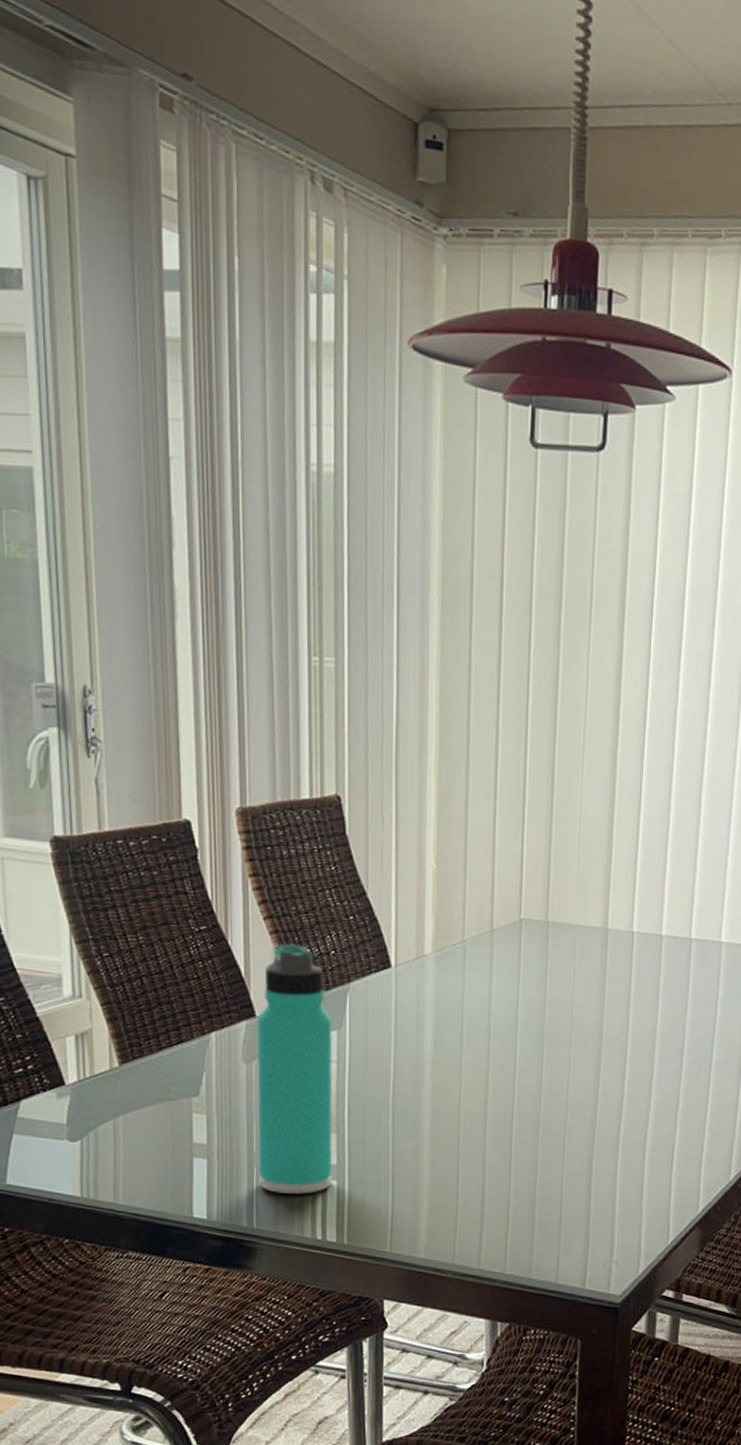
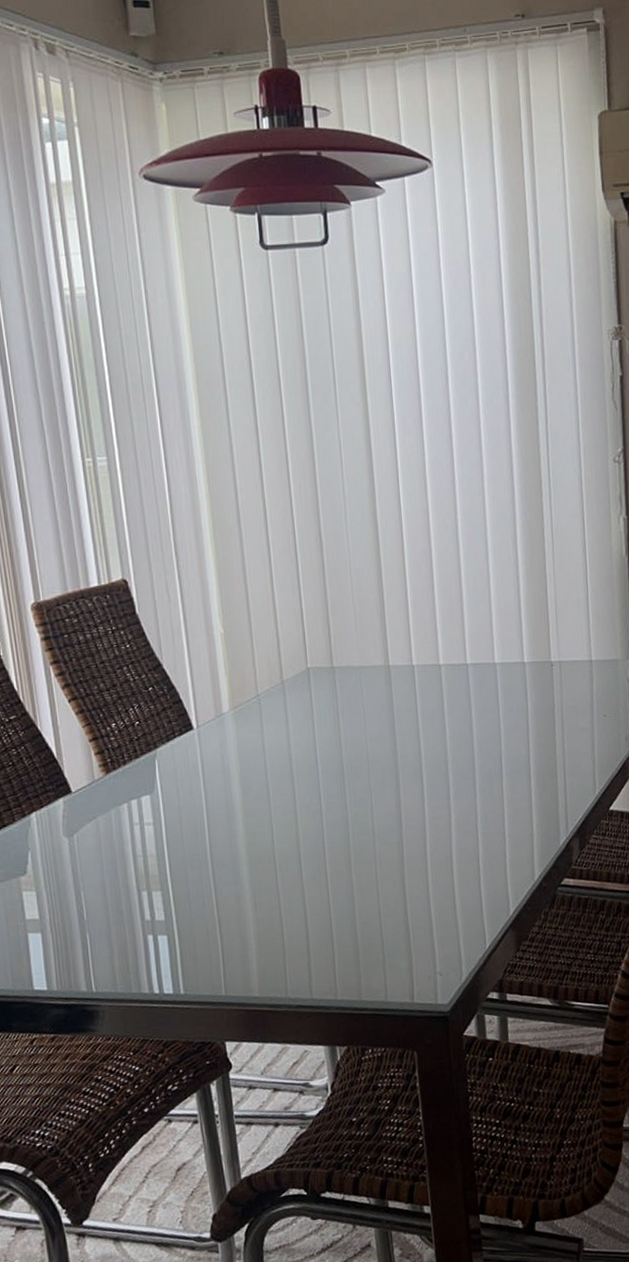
thermos bottle: present [256,943,333,1194] -> none [74,720,163,955]

